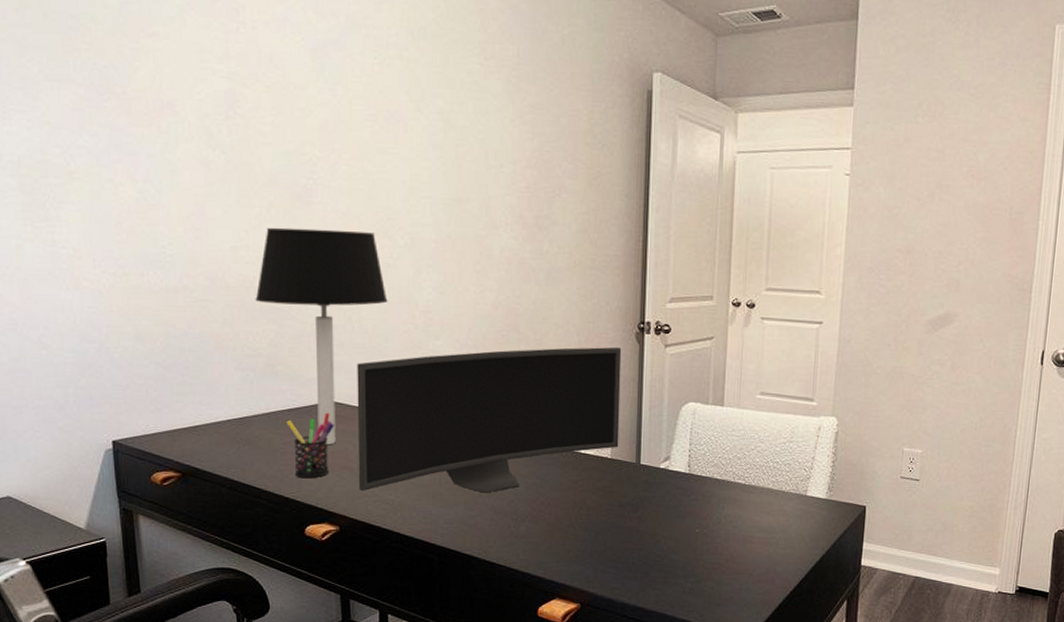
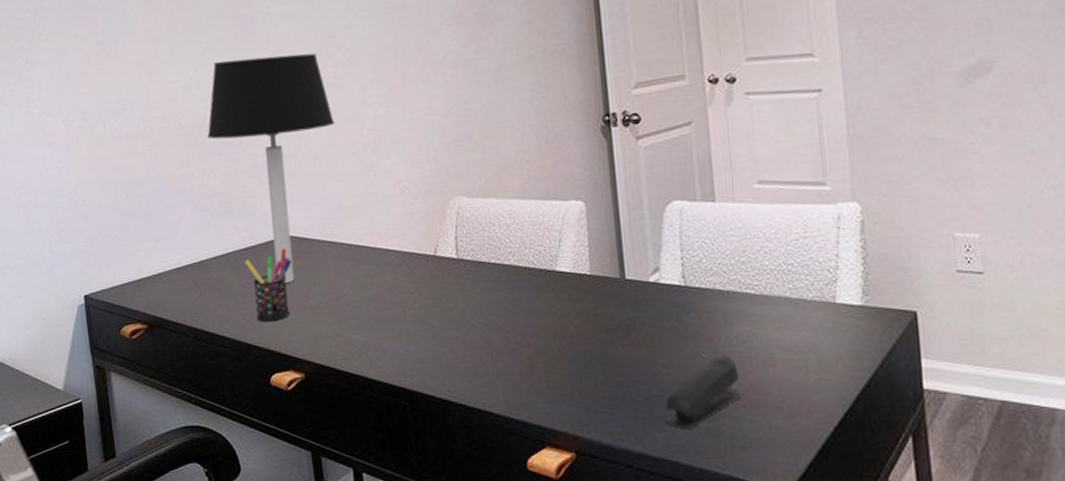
monitor: present [357,346,622,493] -> none [309,145,598,333]
stapler: none [659,531,723,588] -> present [665,355,742,428]

